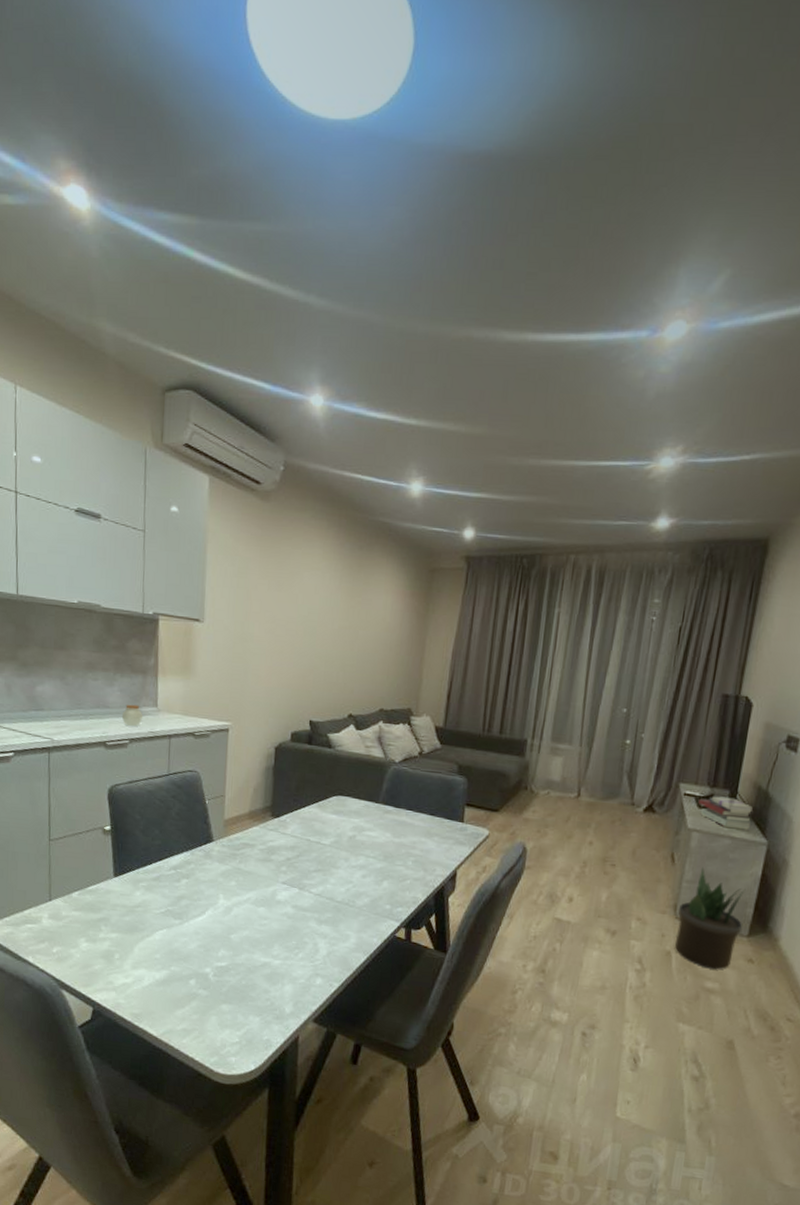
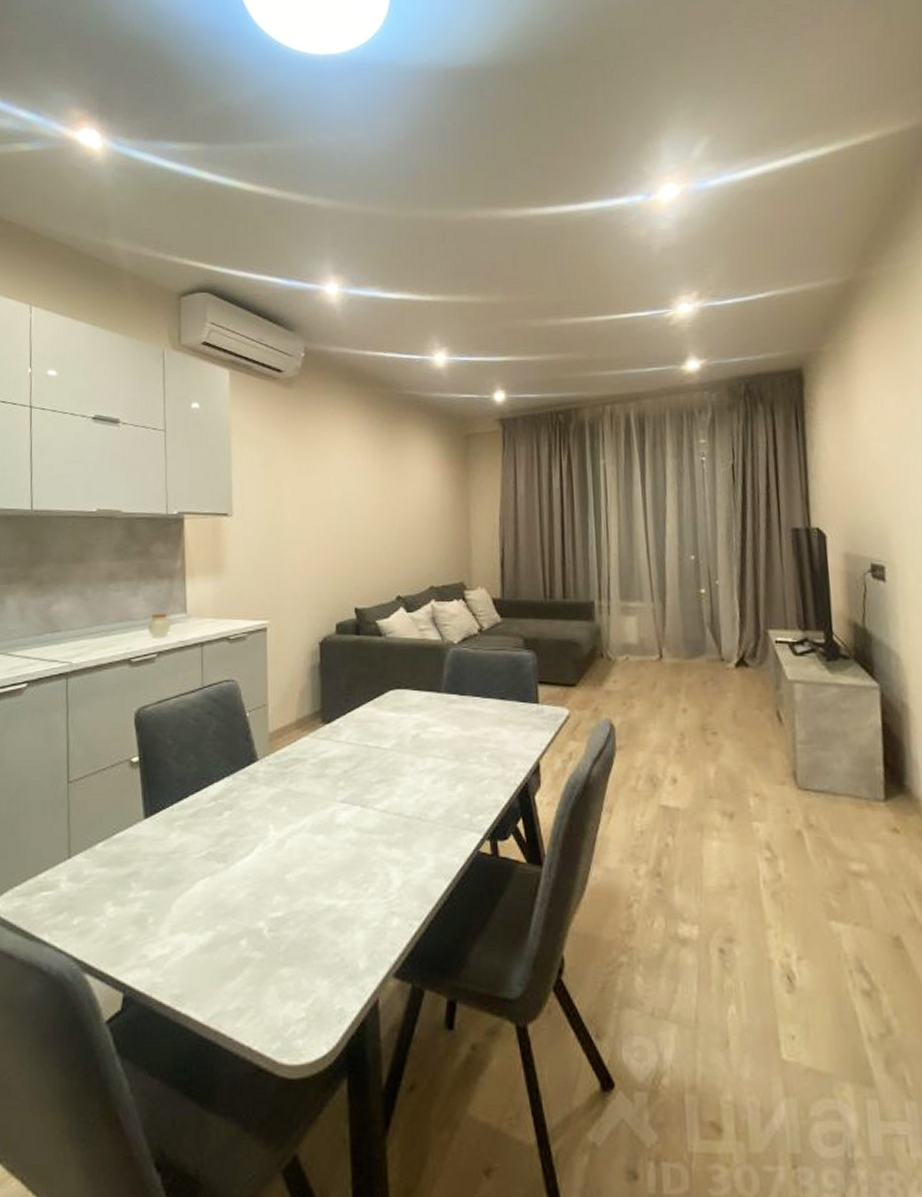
planter: present [675,867,746,969] -> none [799,723,876,845]
books: present [698,796,753,830] -> none [793,639,856,675]

